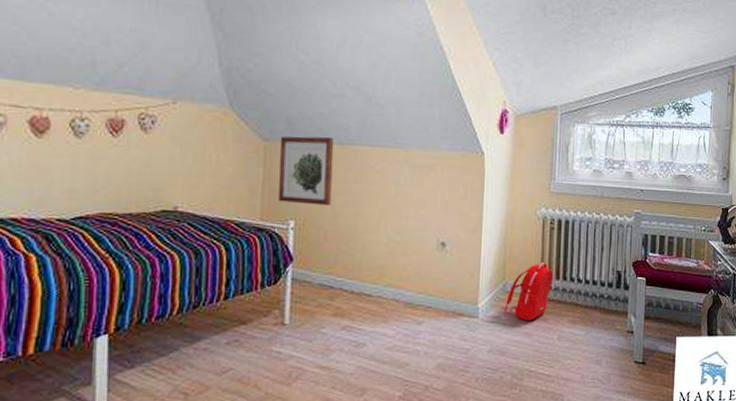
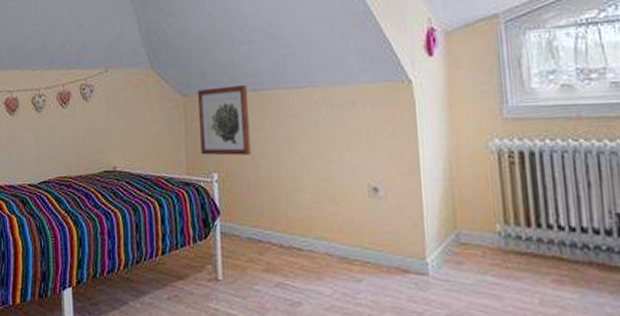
backpack: present [504,263,553,321] -> none [460,206,523,279]

